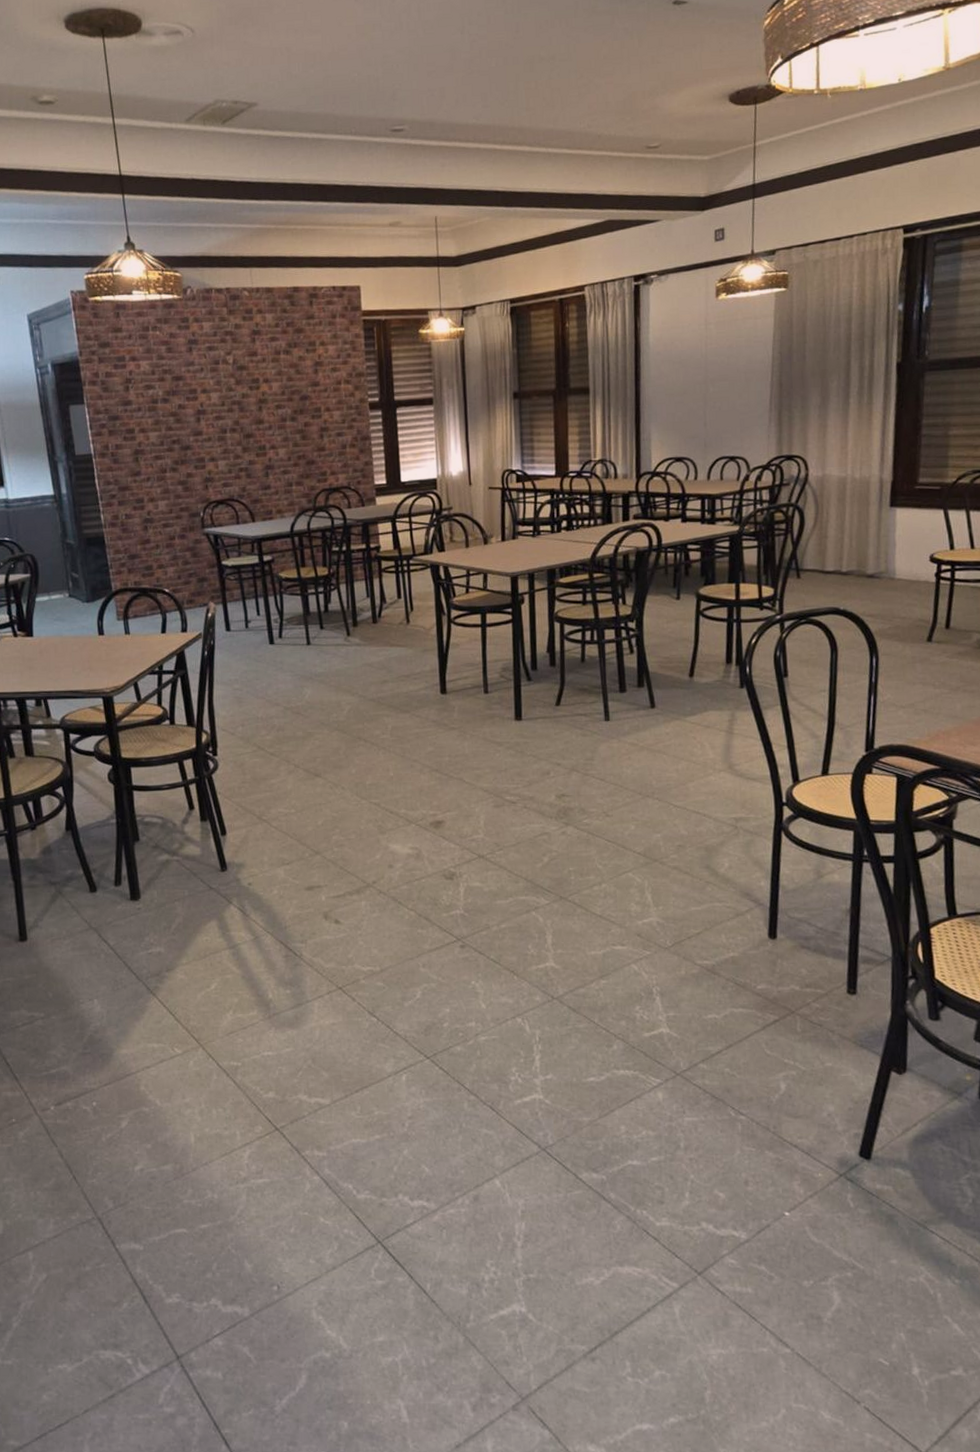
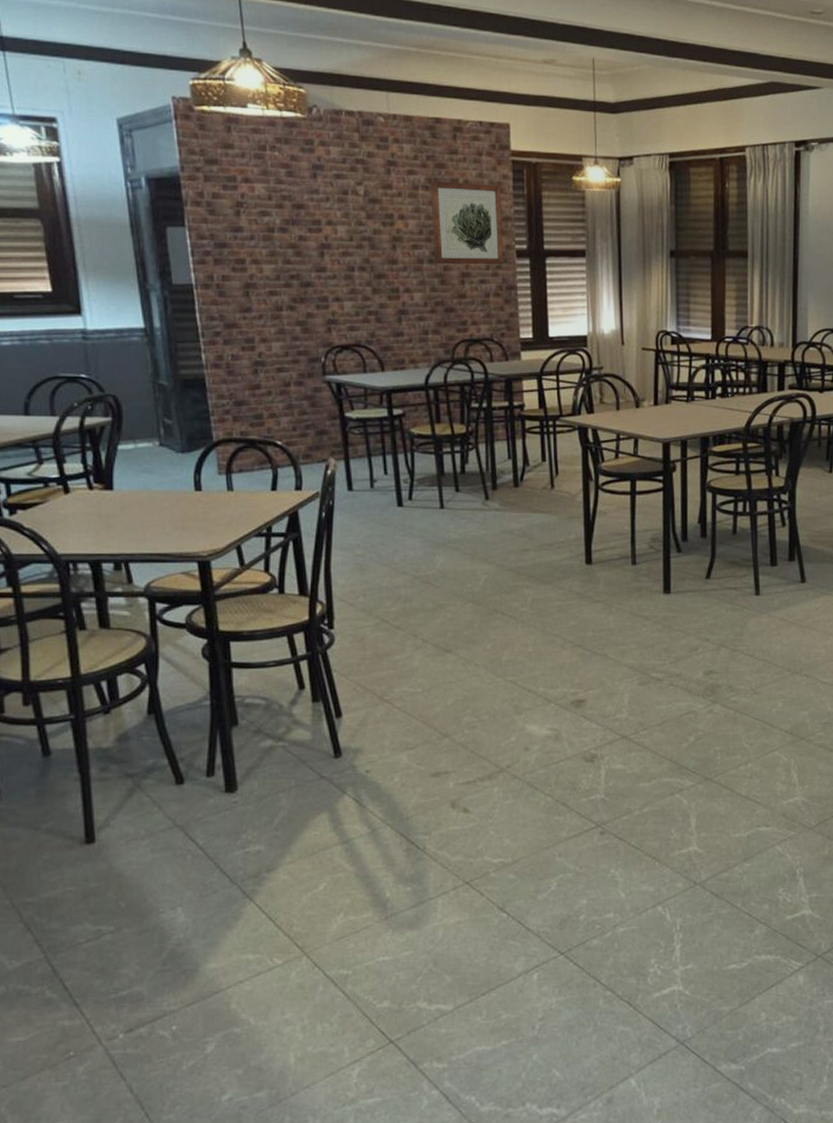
wall art: none [290,343,358,421] -> present [430,181,504,265]

